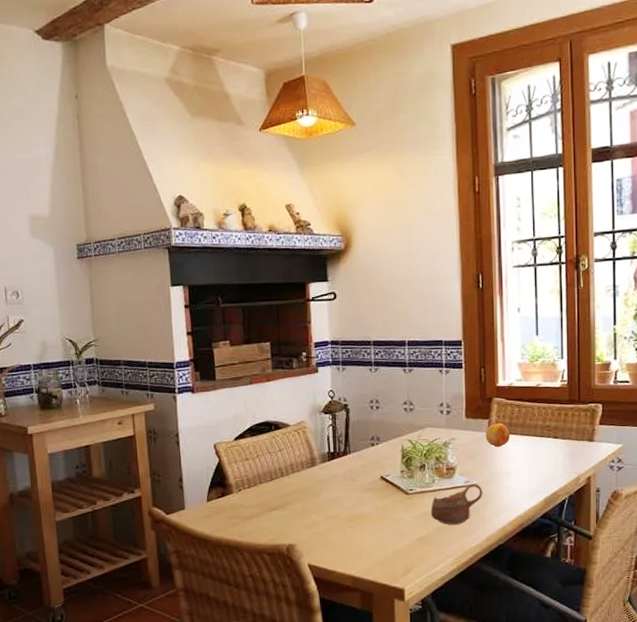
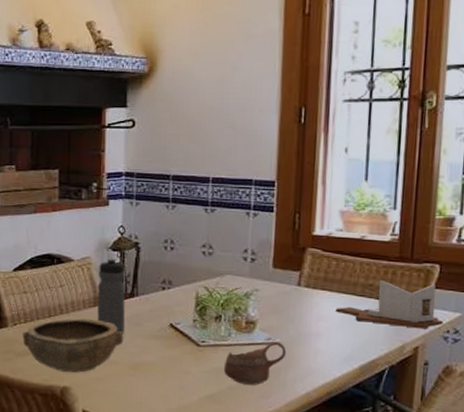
bowl: none [247,478,341,530] -> present [22,318,124,373]
water bottle: none [313,420,341,489] -> present [97,257,126,333]
fruit: present [485,423,510,448] -> none [294,276,324,304]
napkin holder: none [521,421,608,461] -> present [336,279,443,329]

